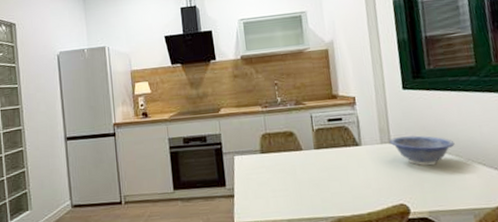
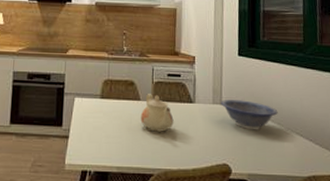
teapot: none [304,141,341,180] -> present [140,94,174,132]

